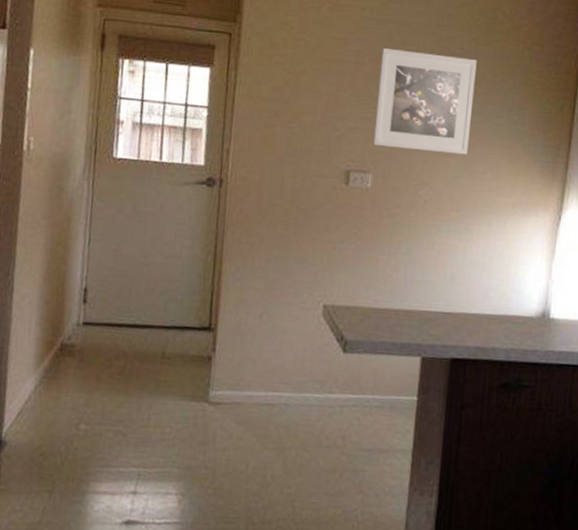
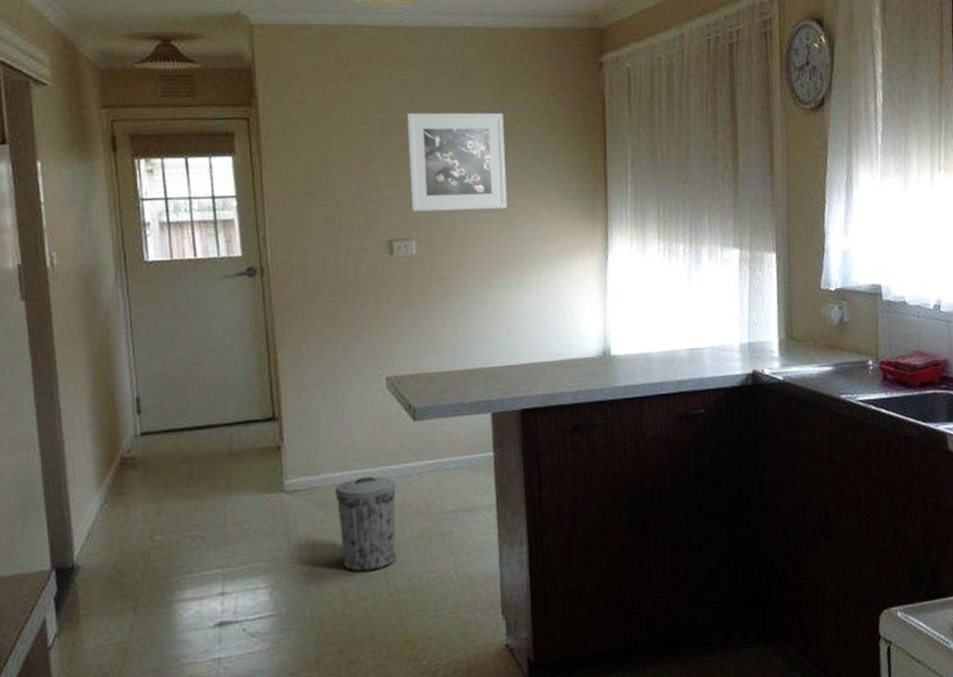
trash can: none [253,400,317,496] -> present [335,476,397,572]

